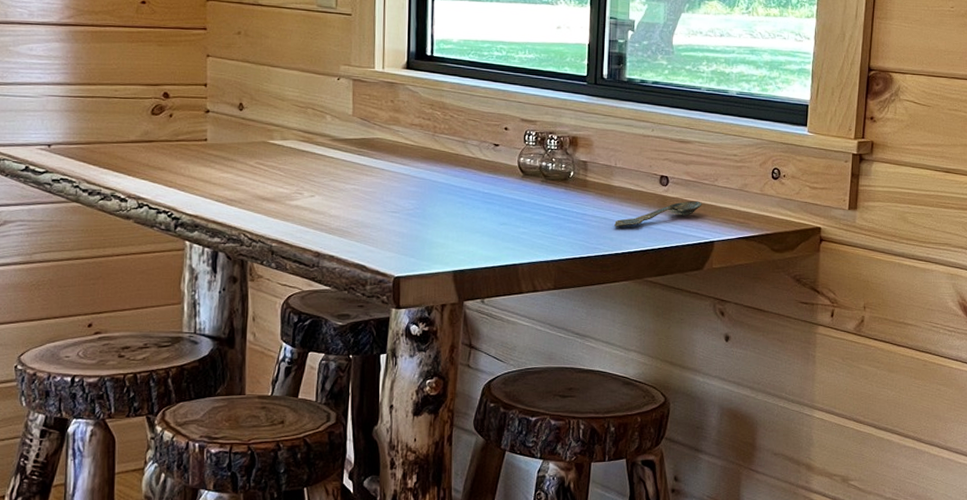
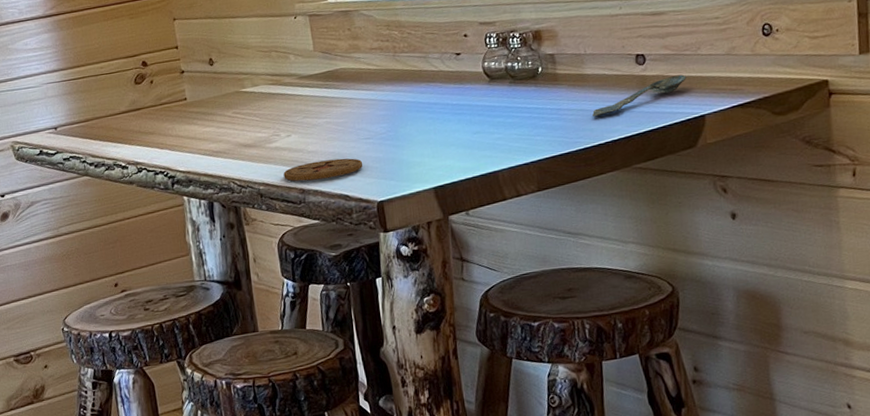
coaster: none [300,226,386,246] -> present [283,158,363,182]

